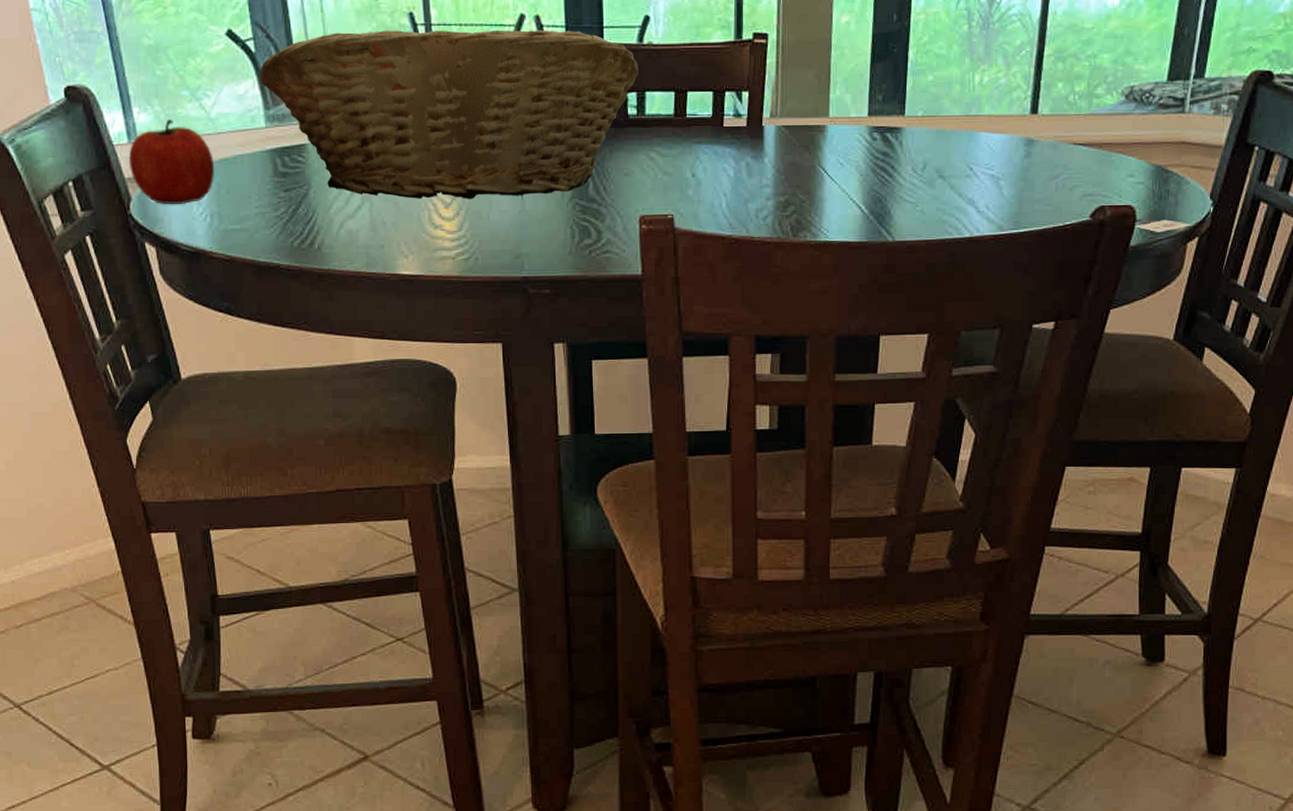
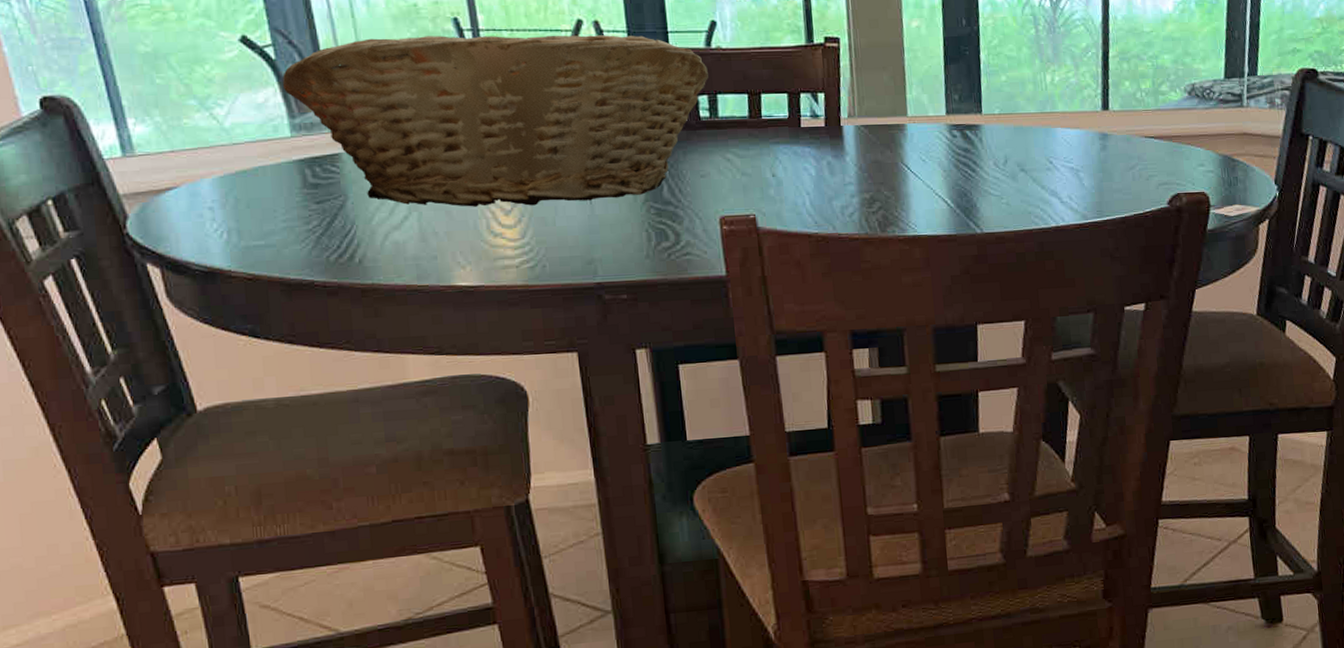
apple: present [128,118,215,205] -> none [123,129,232,222]

